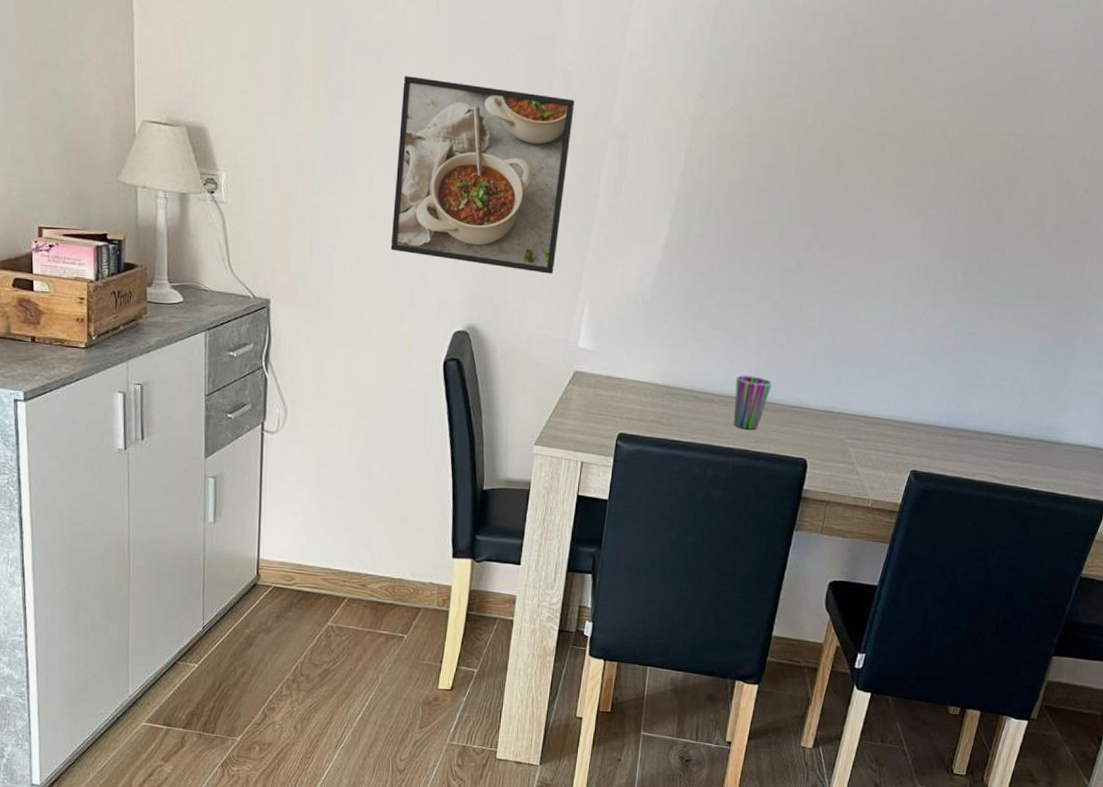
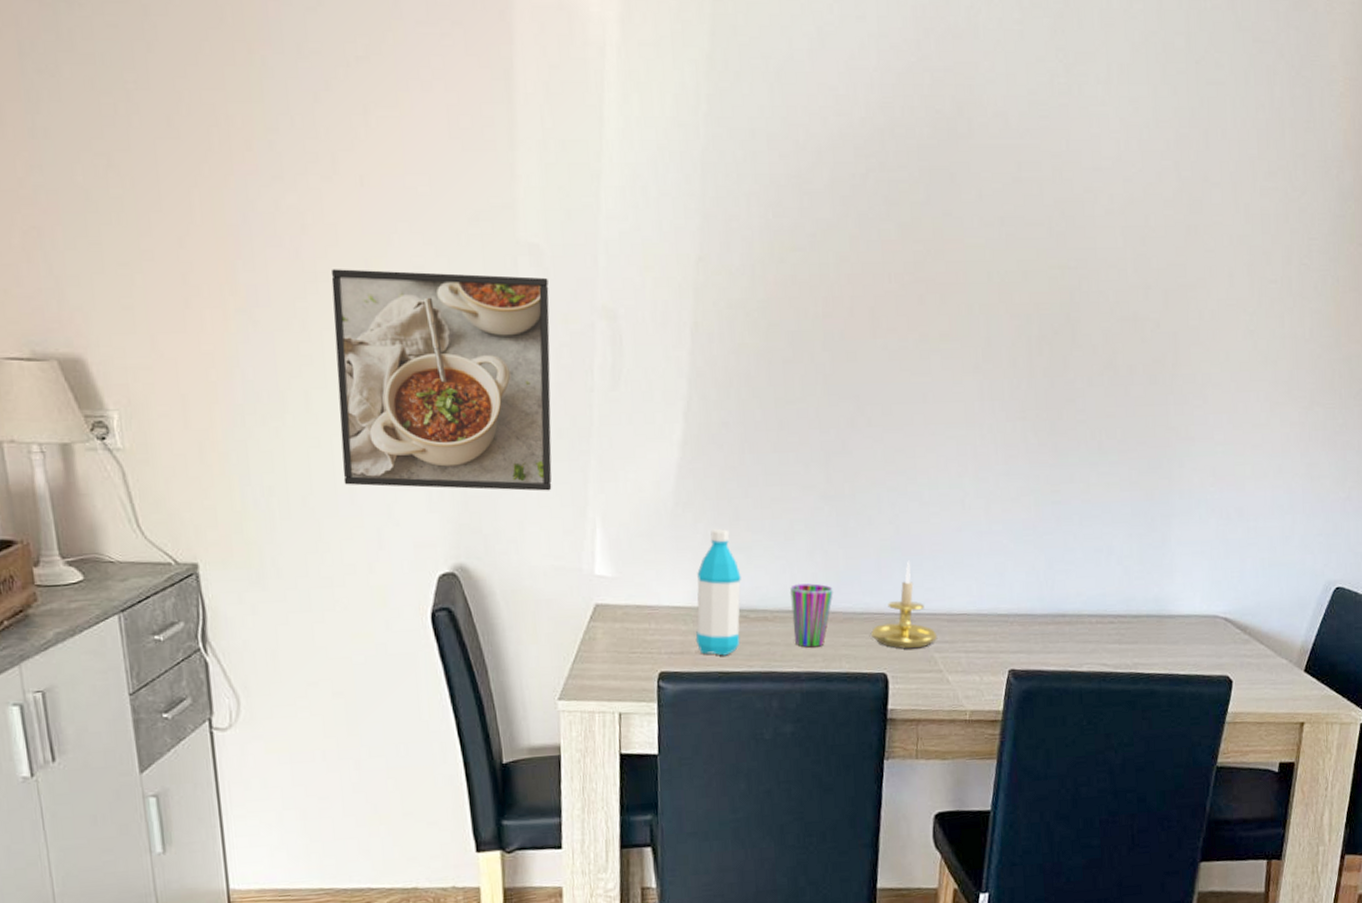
water bottle: none [652,322,697,427] -> present [695,529,741,656]
candle holder: none [797,367,854,442] -> present [870,560,938,649]

